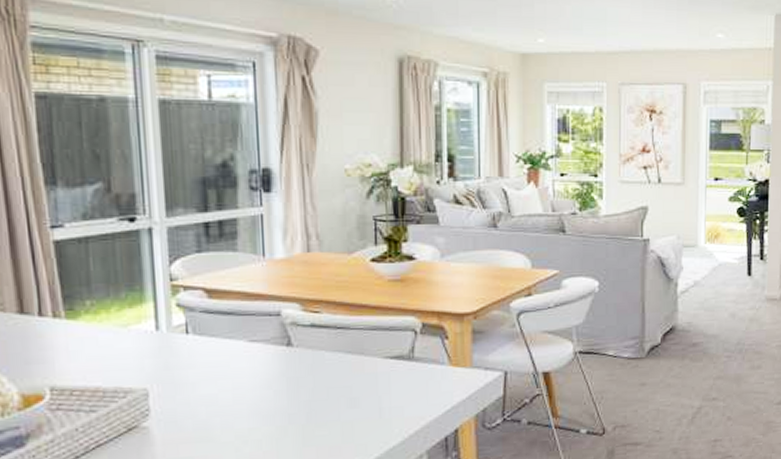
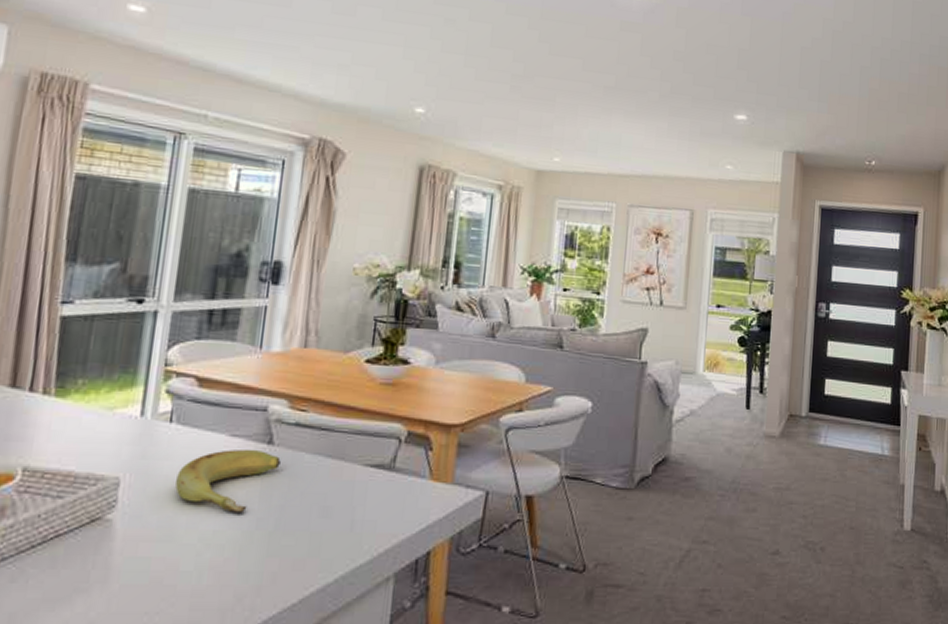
banana: none [203,353,302,412] -> present [175,450,281,514]

